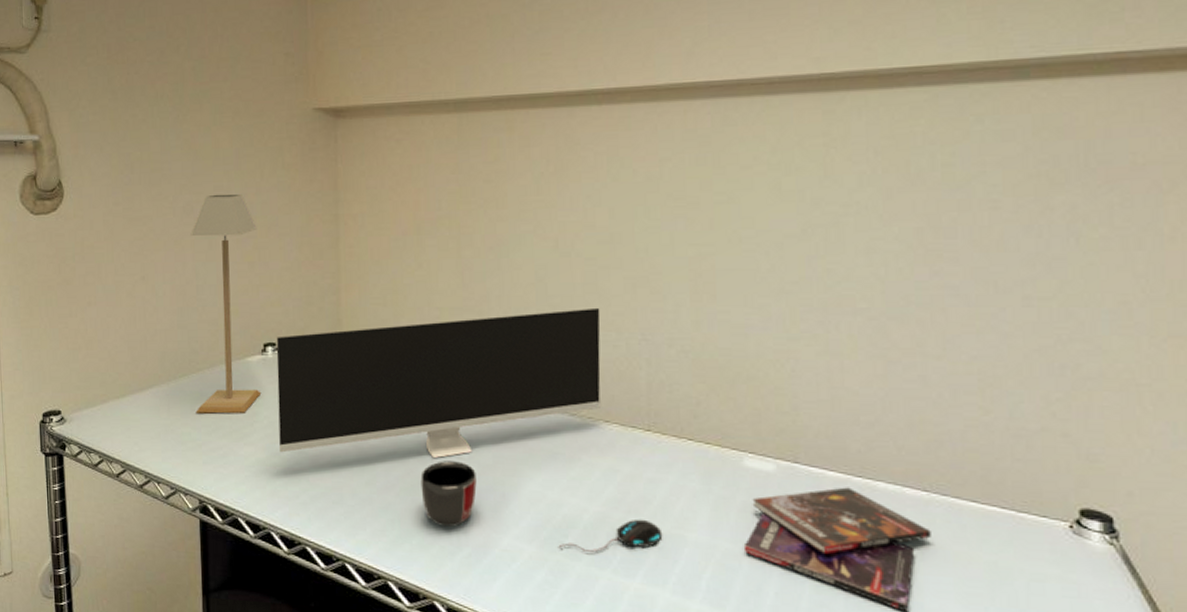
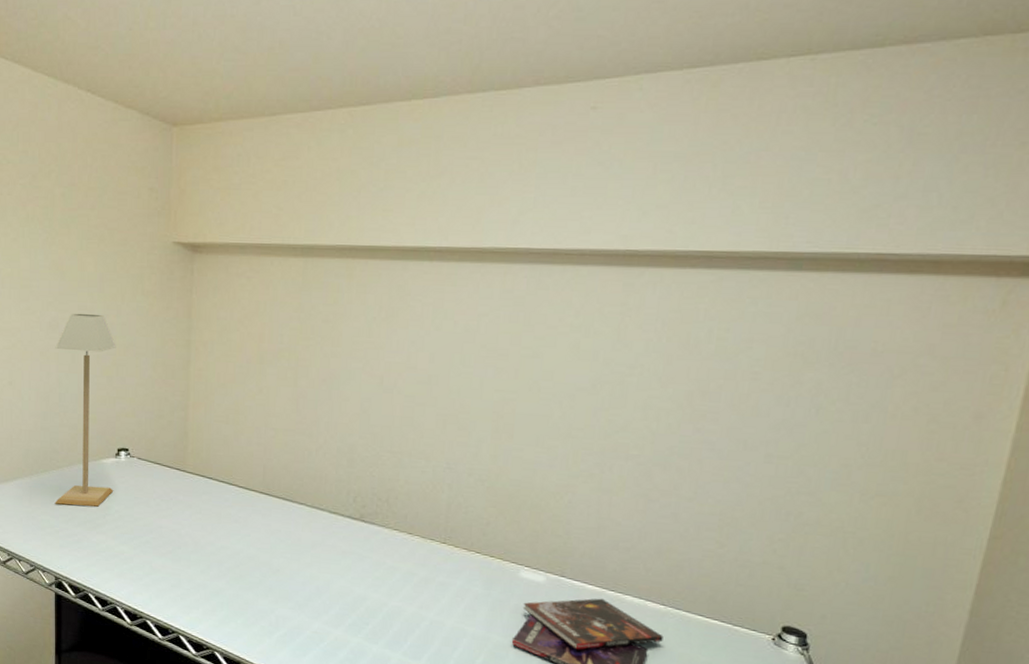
monitor: present [276,307,601,458] -> none [128,438,414,555]
mug: present [420,461,477,528] -> none [248,557,296,612]
mouse: present [558,519,663,553] -> none [359,613,447,638]

